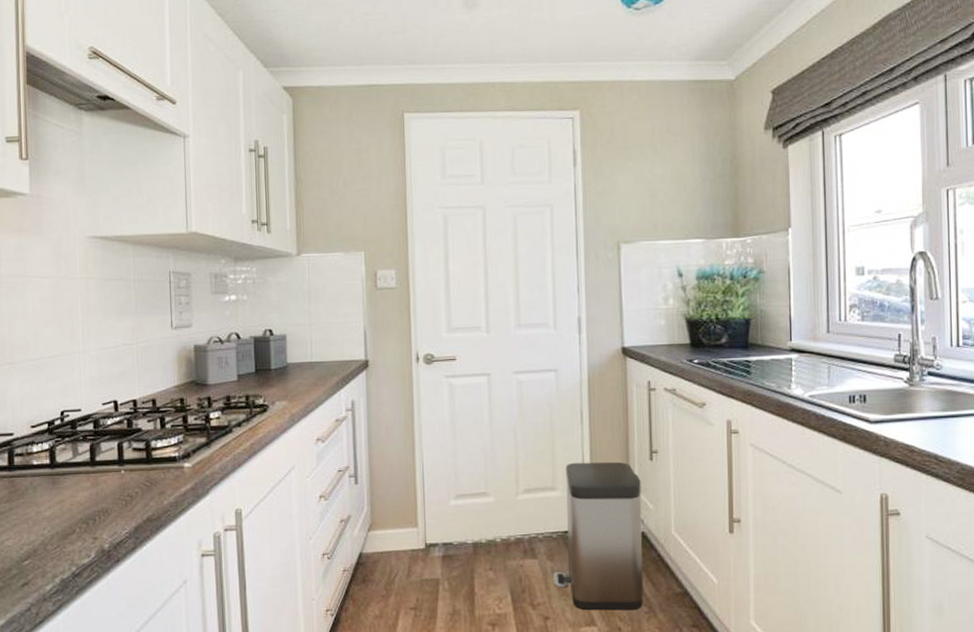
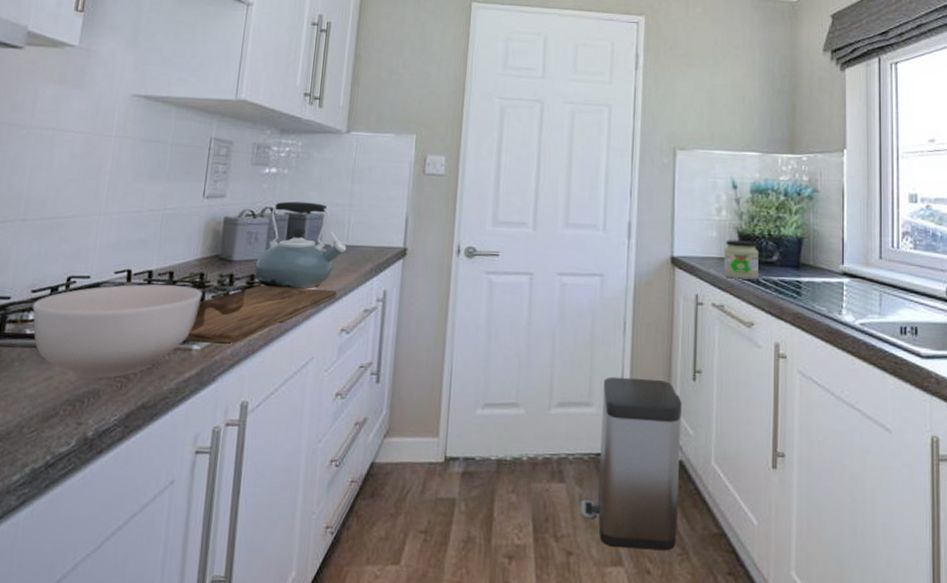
bowl: none [35,410,185,499] -> present [32,284,202,379]
cutting board: none [175,403,308,460] -> present [184,285,337,344]
kettle: none [229,325,312,406] -> present [254,201,347,289]
jar: none [673,326,708,363] -> present [724,240,759,280]

